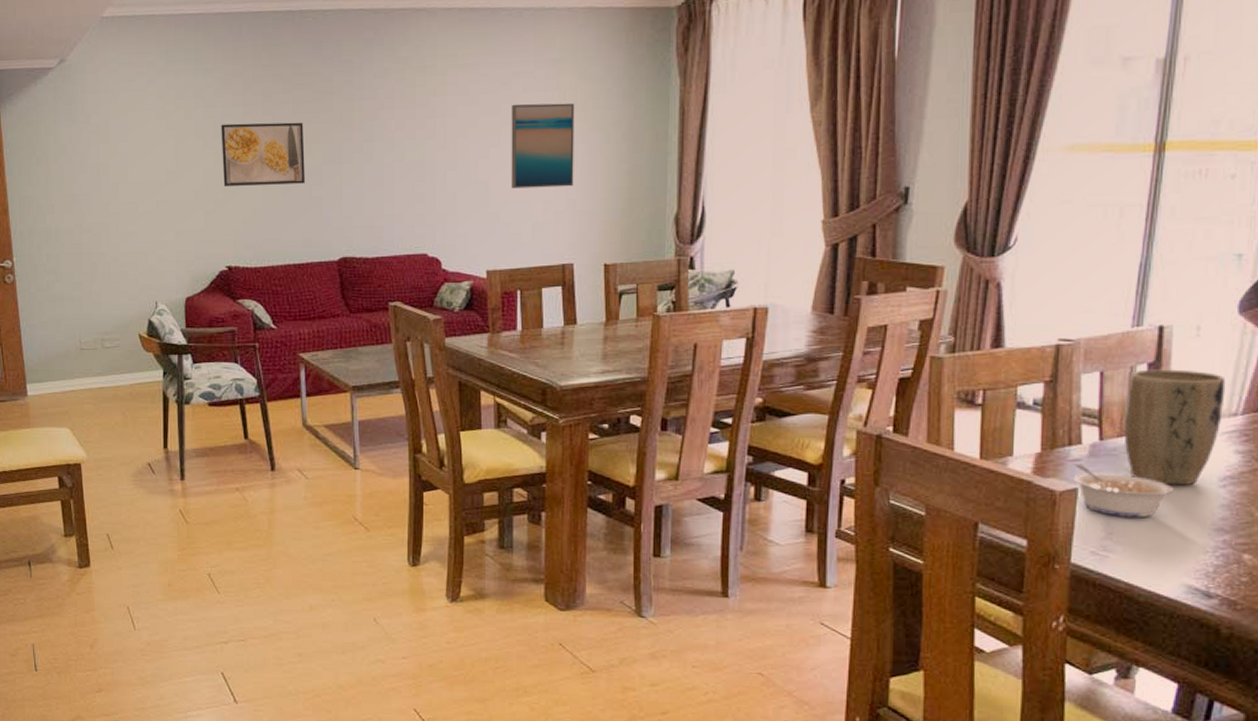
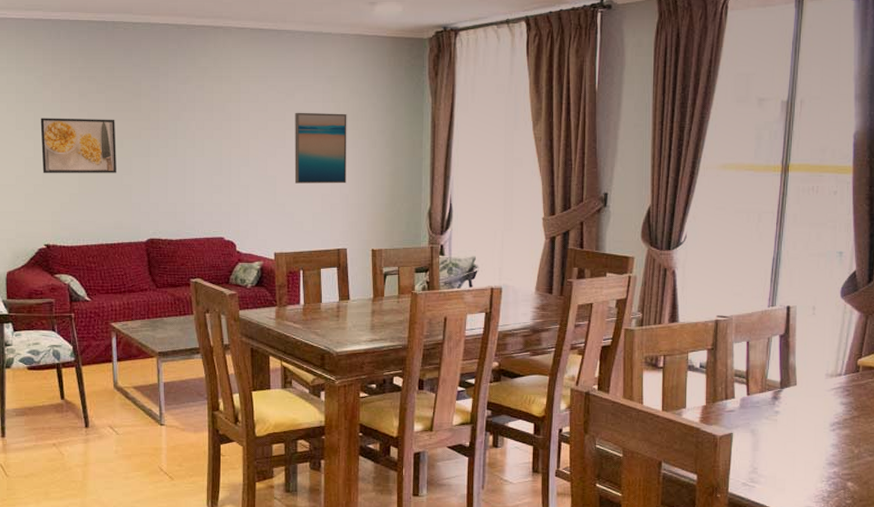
legume: present [1072,463,1174,517] -> none [729,414,799,455]
plant pot: present [1124,369,1226,486] -> none [764,340,833,430]

